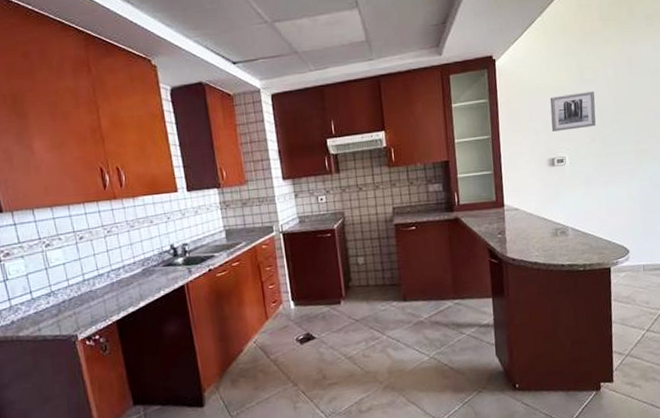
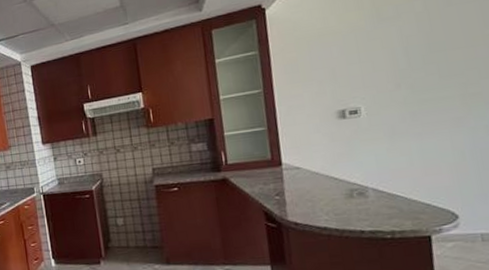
wall art: present [549,90,596,132] -> none [336,29,401,80]

